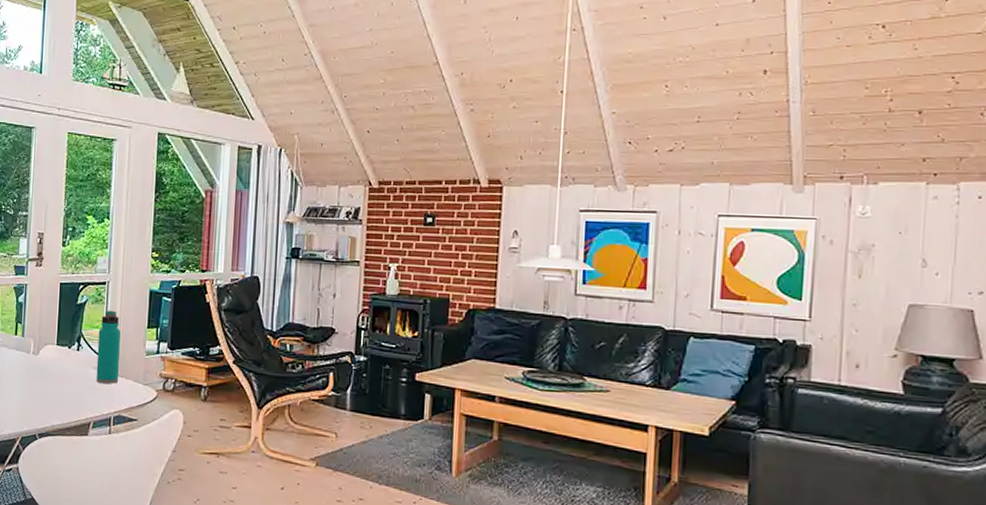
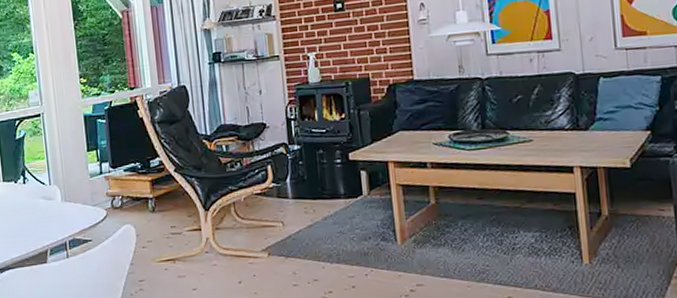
water bottle: present [96,310,121,384] -> none [41,140,68,211]

